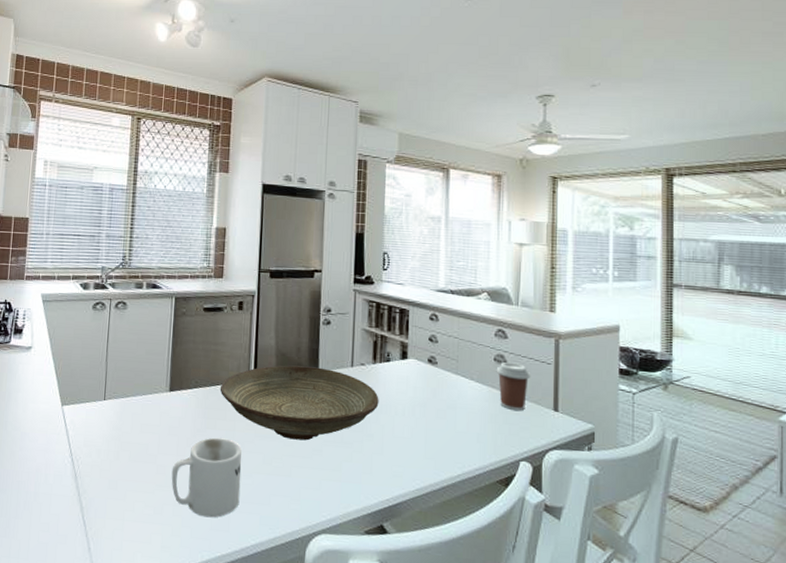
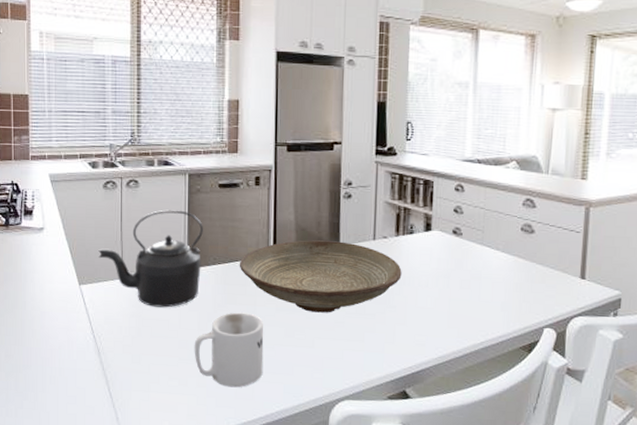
kettle: none [83,331,187,431] -> present [98,209,203,308]
coffee cup: present [496,362,531,411] -> none [522,231,559,279]

